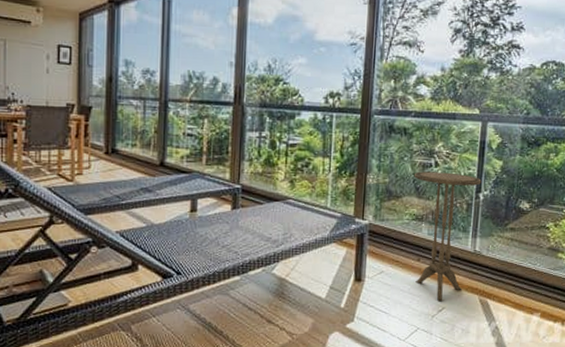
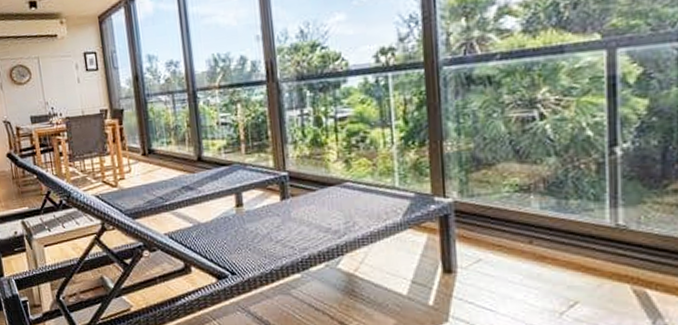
side table: present [414,171,482,302] -> none [509,124,617,295]

